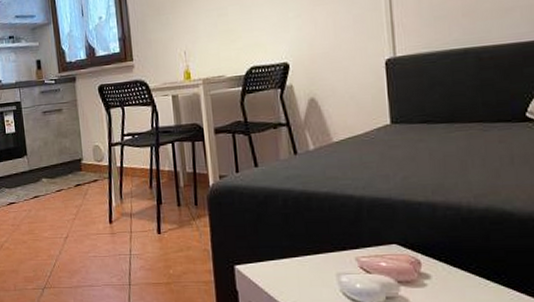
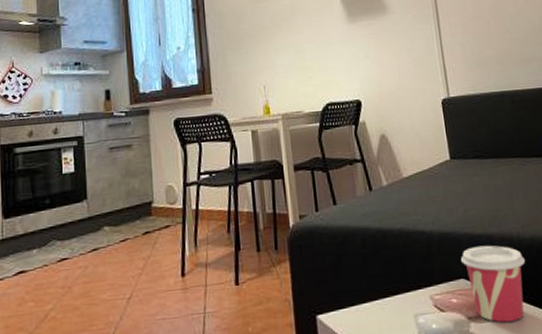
cup: none [394,213,476,289] -> present [460,245,526,323]

